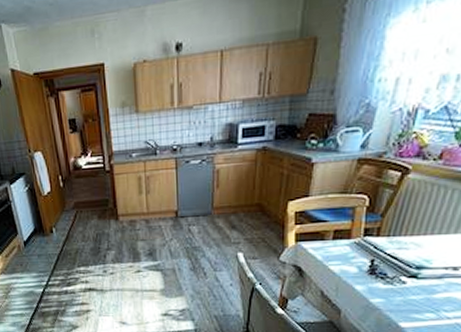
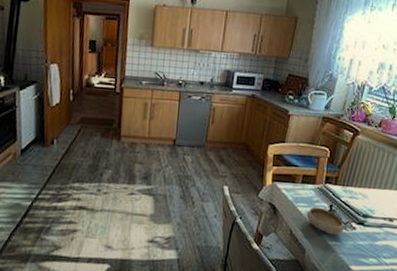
bowl: none [341,263,390,292] -> present [306,207,344,235]

